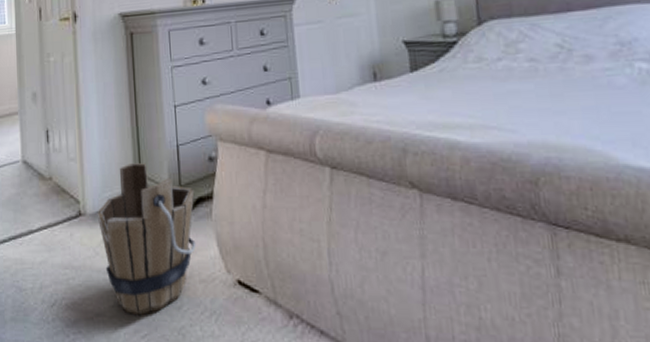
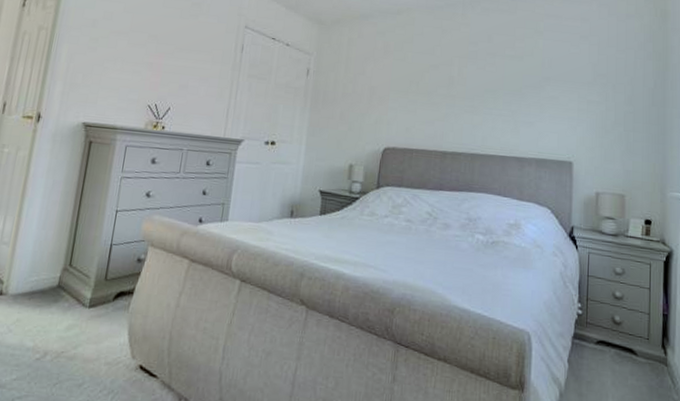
wooden bucket: present [97,162,196,315] -> none [15,253,118,389]

